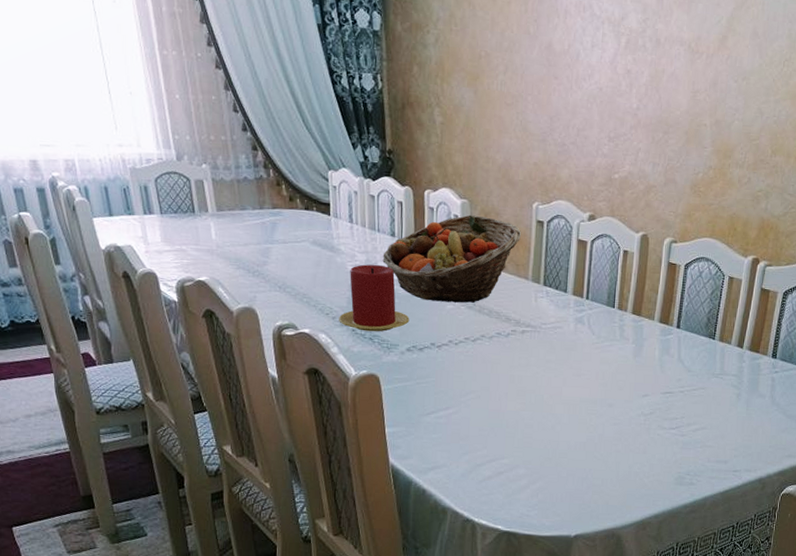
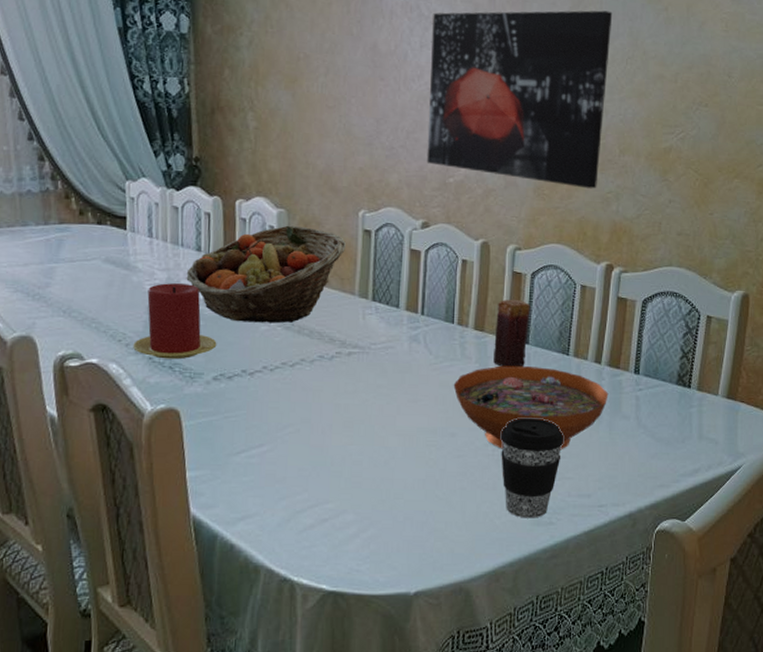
wall art: none [594,11,774,187] -> present [426,10,613,189]
decorative bowl: none [612,347,748,422] -> present [453,366,609,450]
candle: none [648,287,683,349] -> present [493,299,530,367]
coffee cup: none [651,393,707,479] -> present [500,417,564,518]

